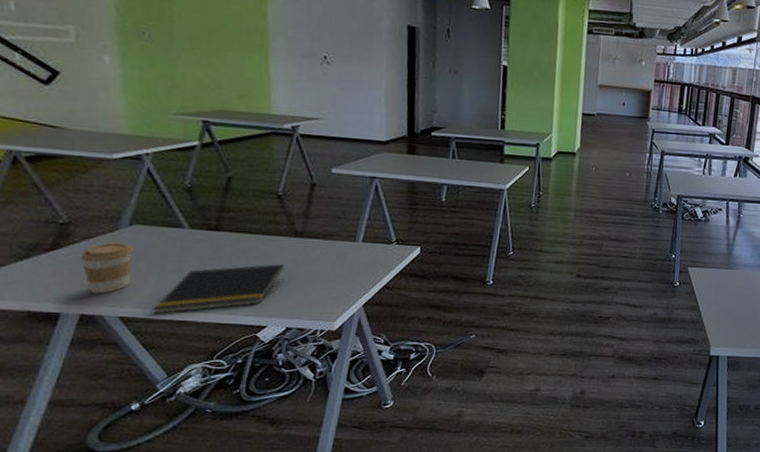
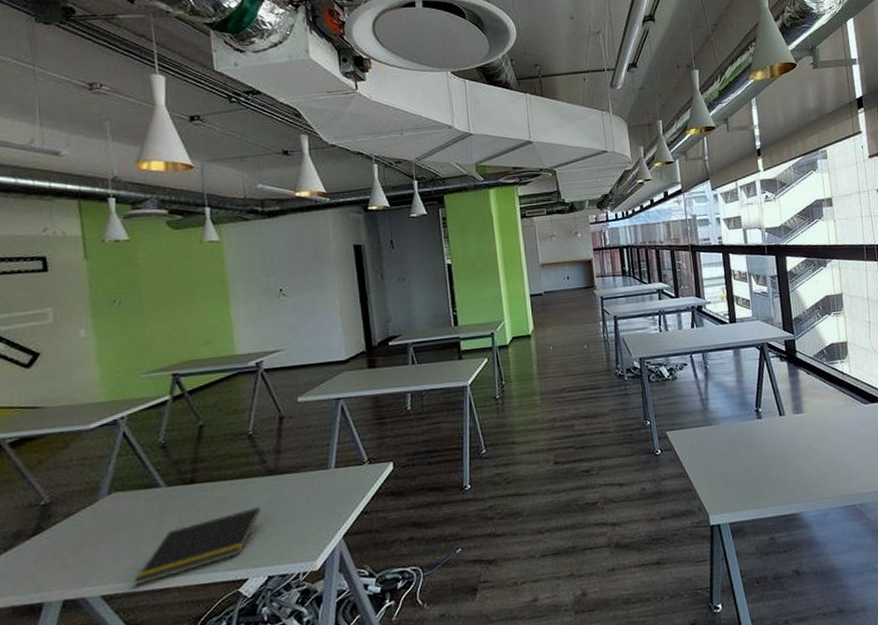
coffee cup: present [80,242,134,294] -> none [62,514,113,575]

